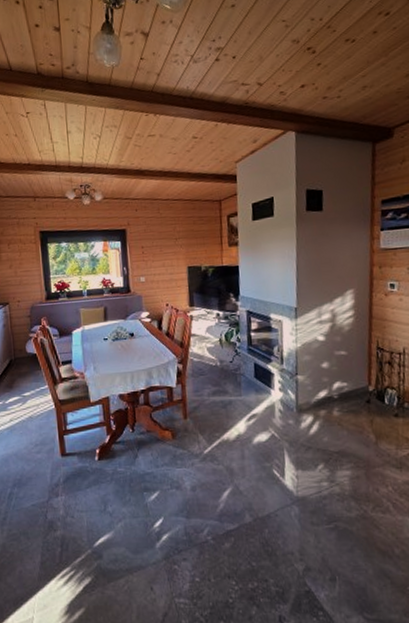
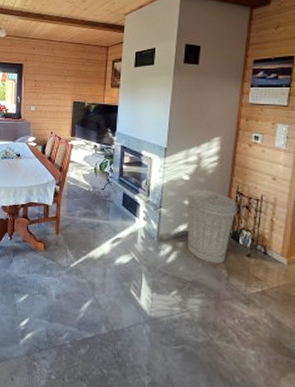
trash can: none [323,349,379,429] -> present [186,189,236,264]

